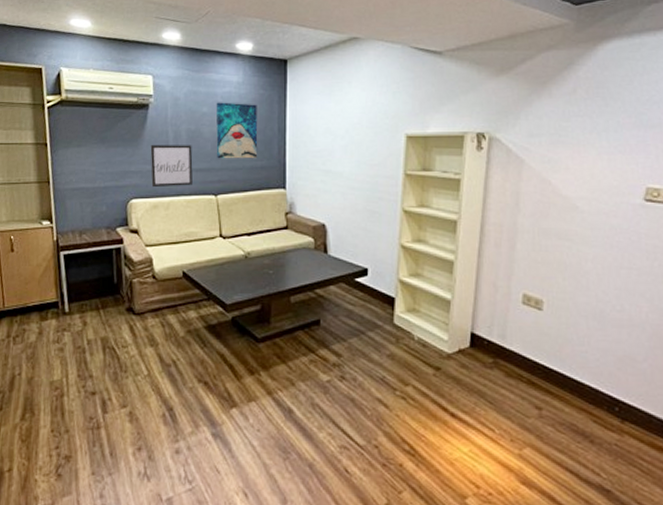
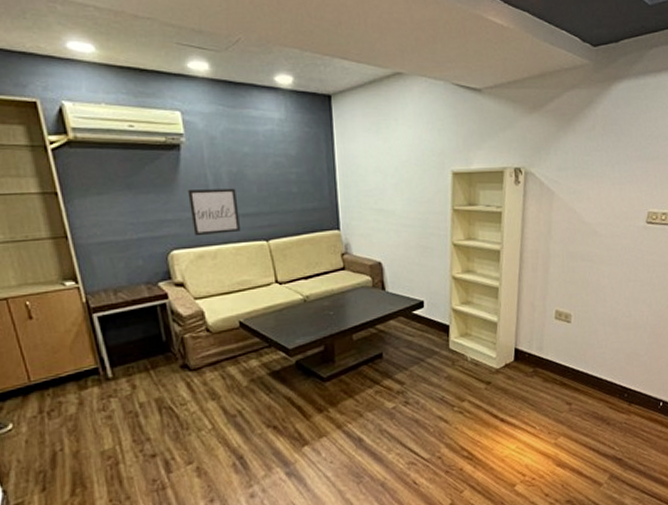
wall art: present [216,102,258,159] -> none [258,141,308,203]

